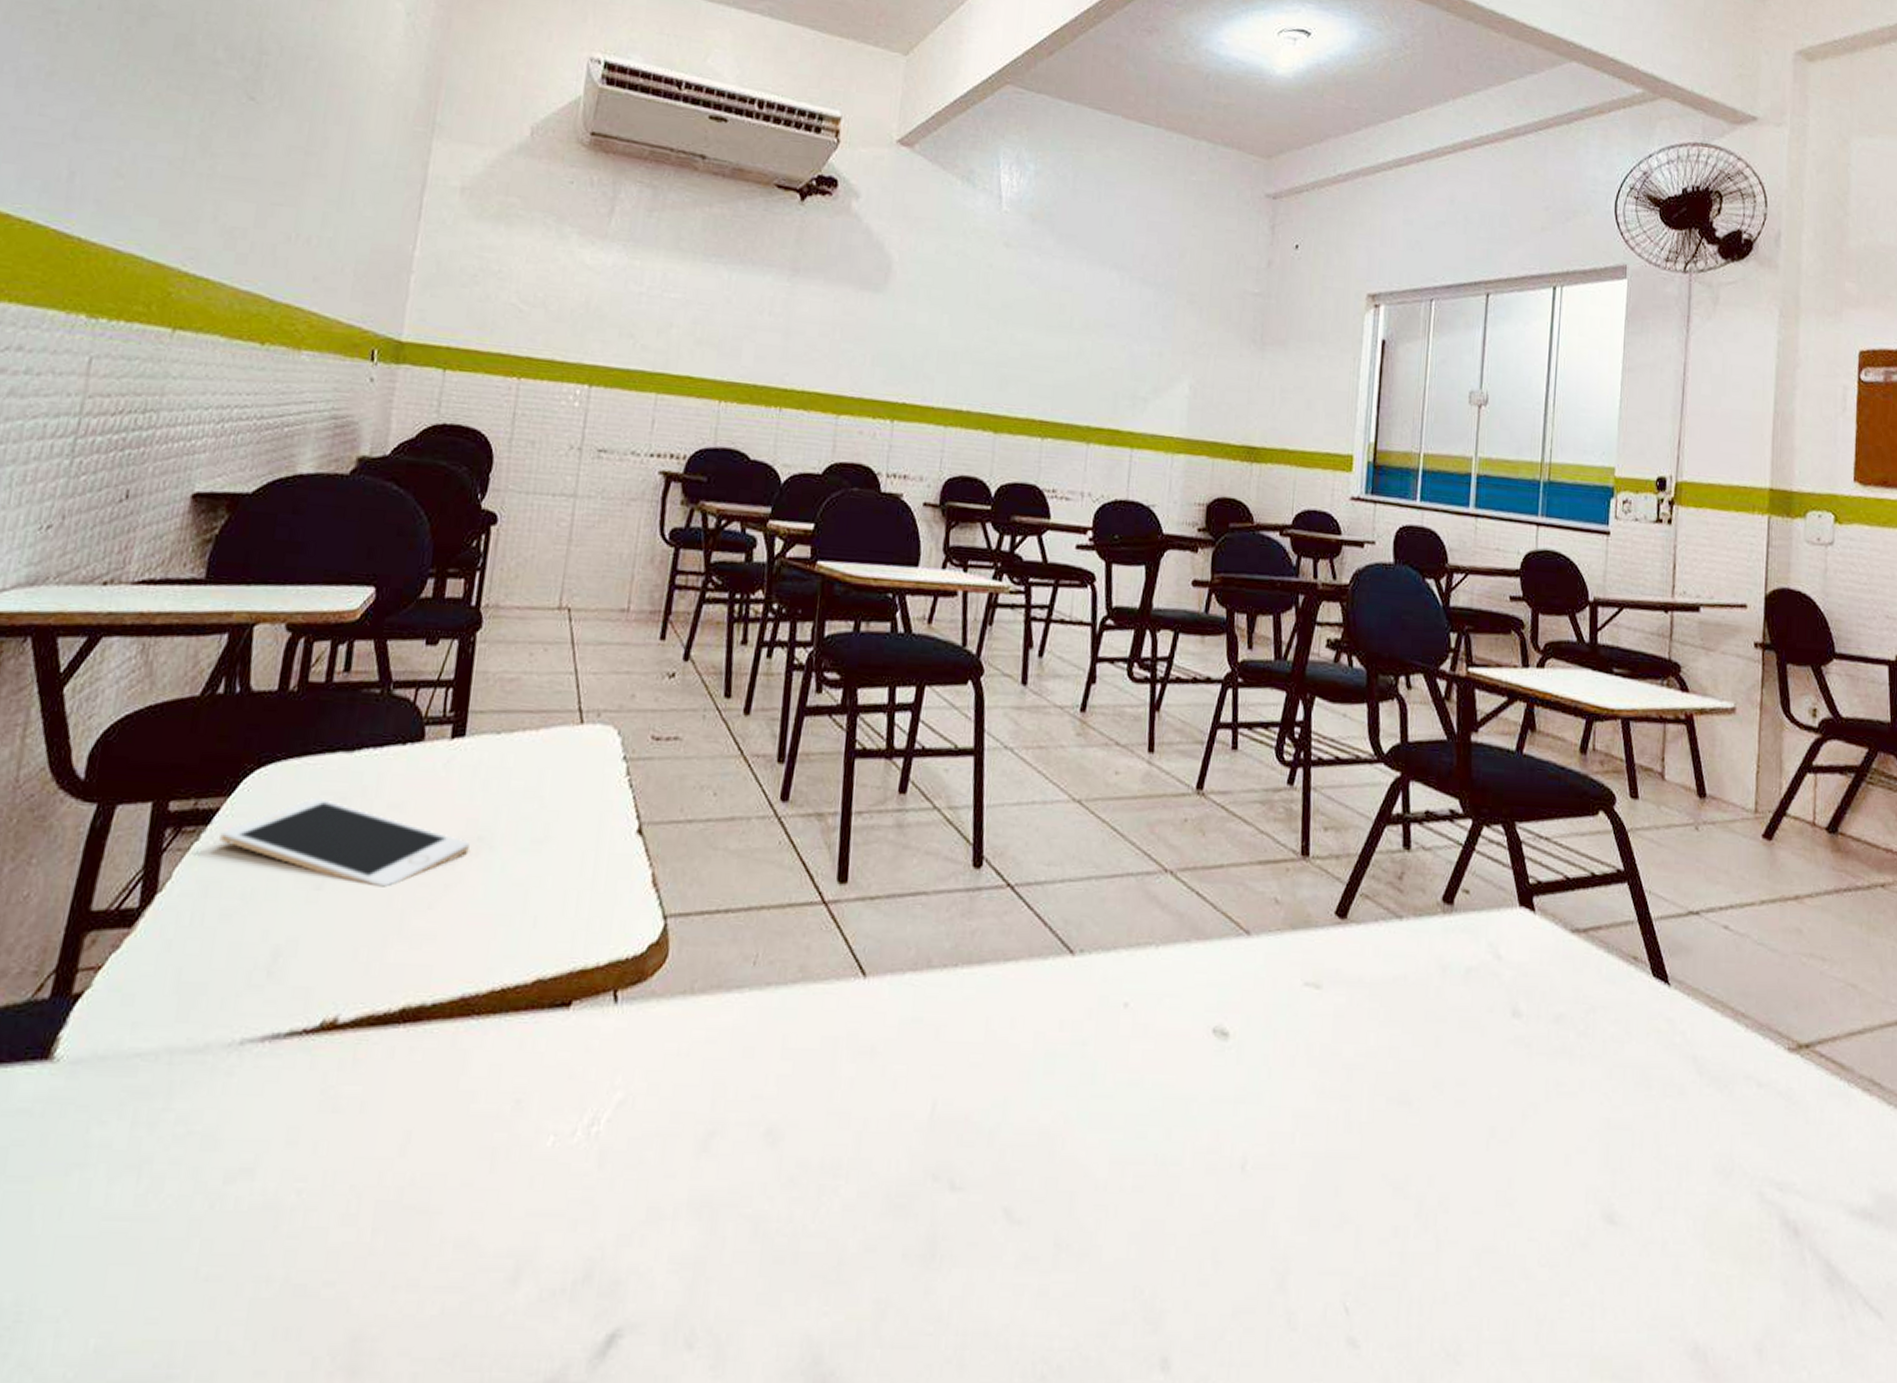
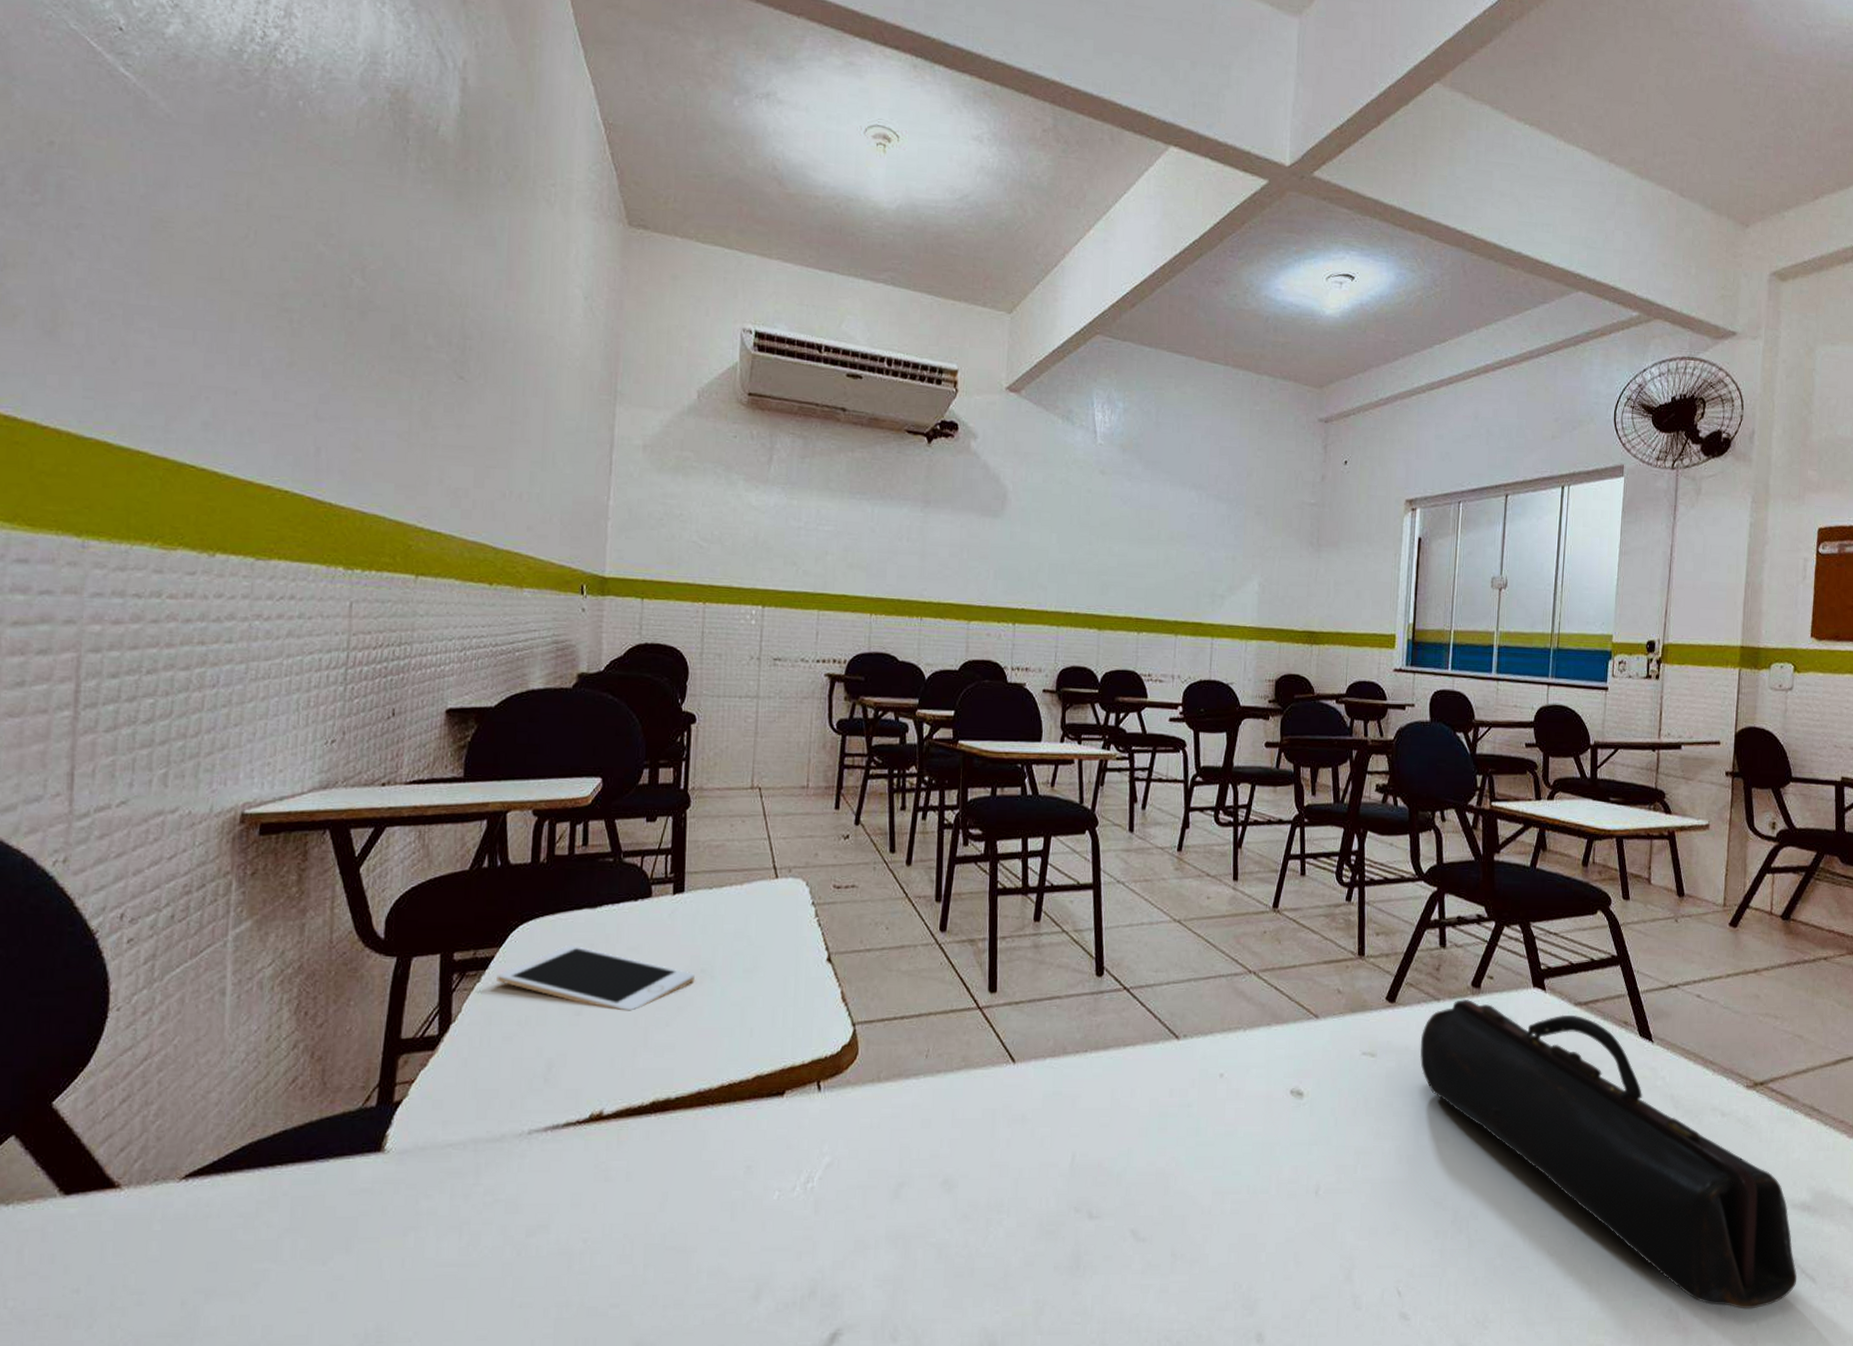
pencil case: none [1376,917,1858,1352] -> present [1419,998,1797,1309]

